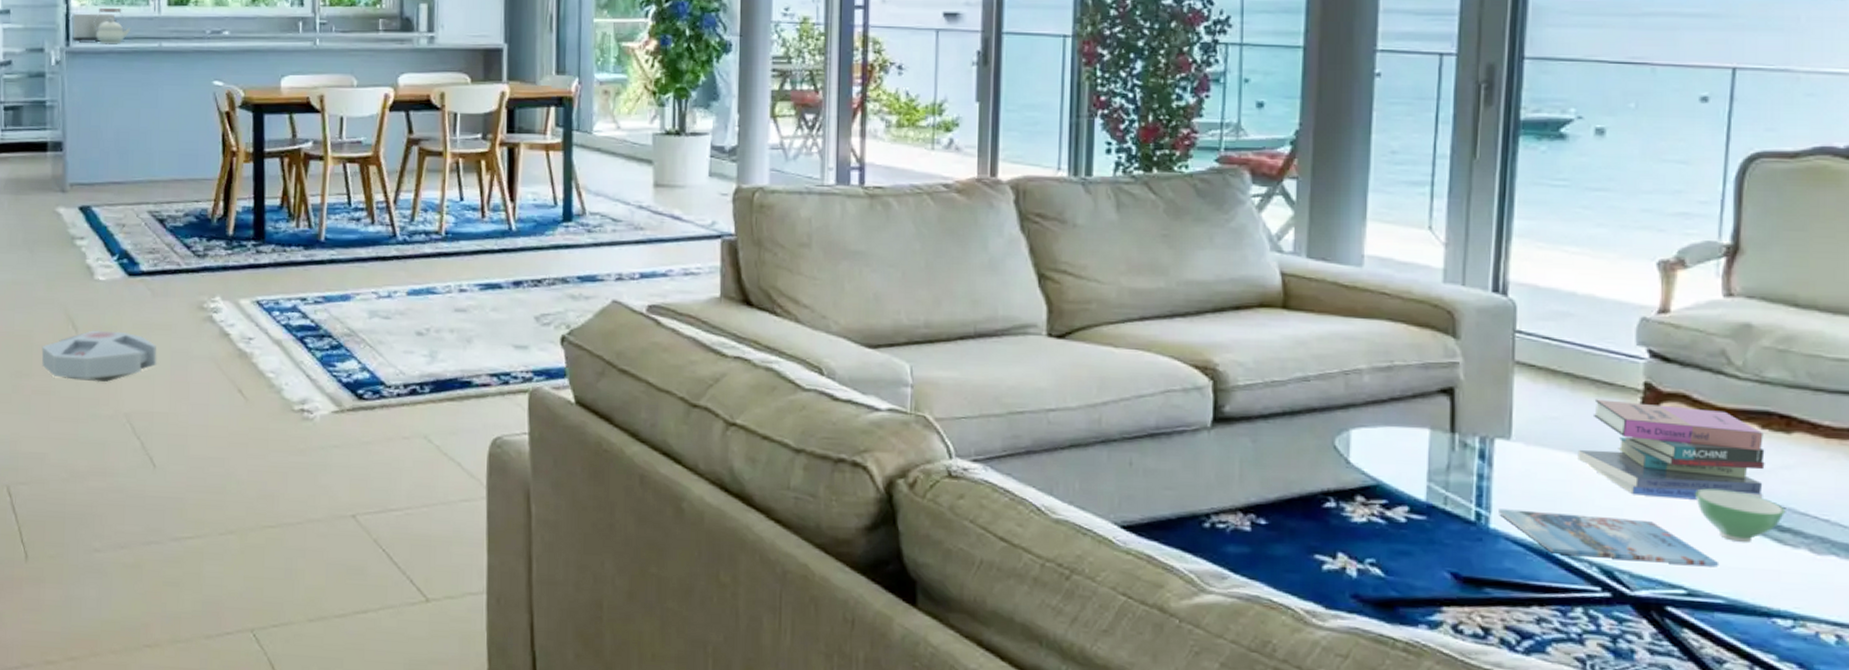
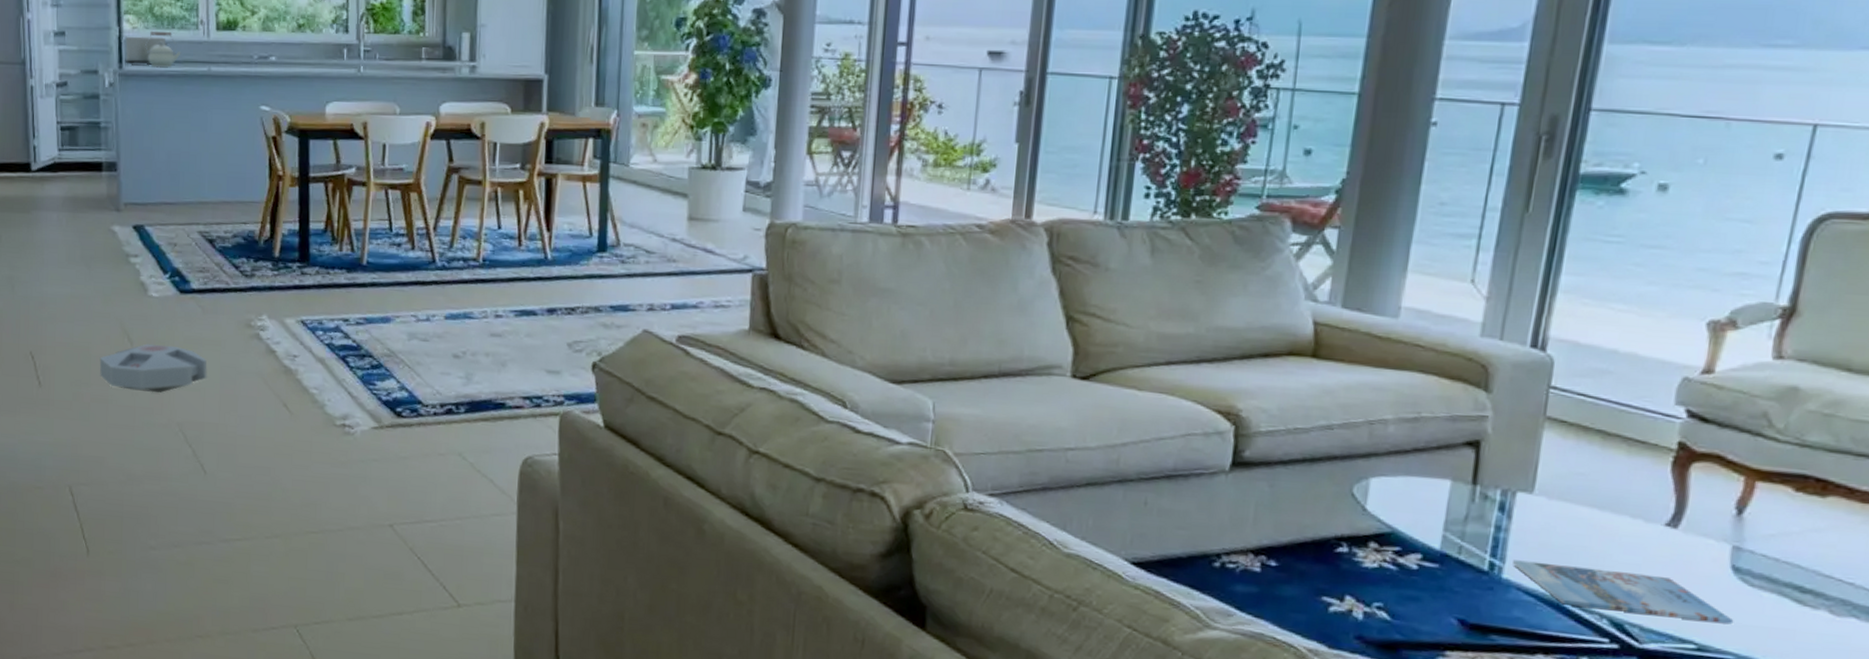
books: present [1577,399,1765,500] -> none [1600,457,1797,560]
bowl: present [1695,488,1786,543] -> none [1717,548,1810,603]

